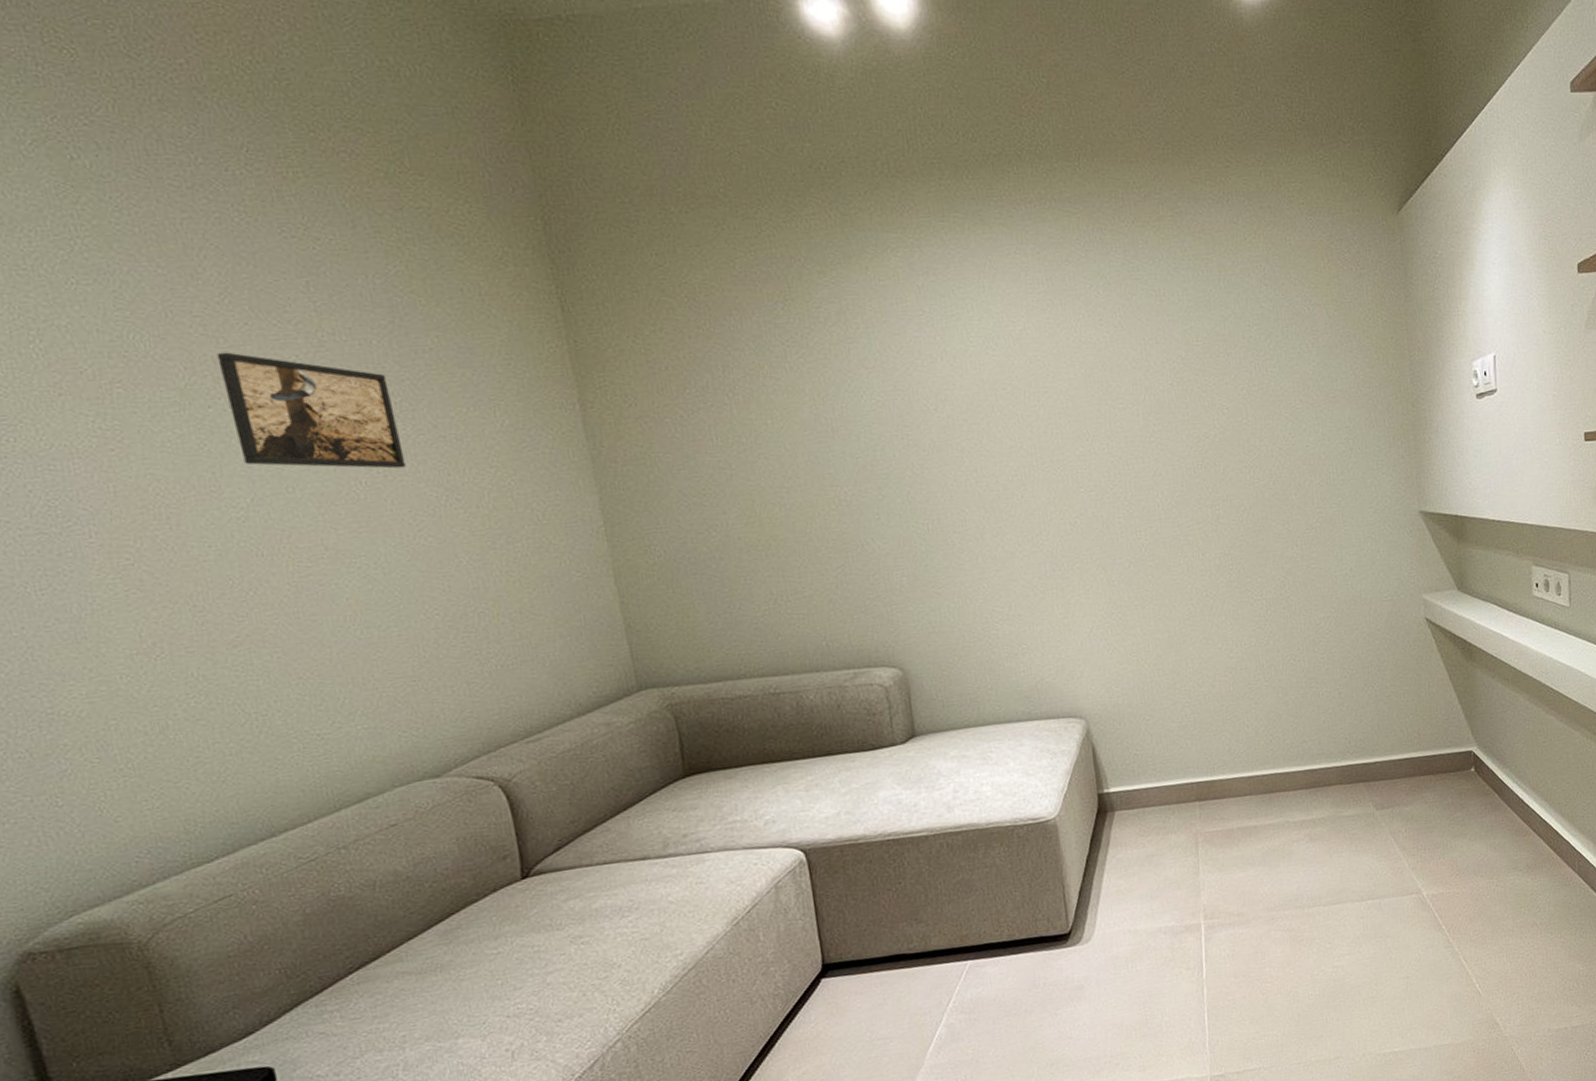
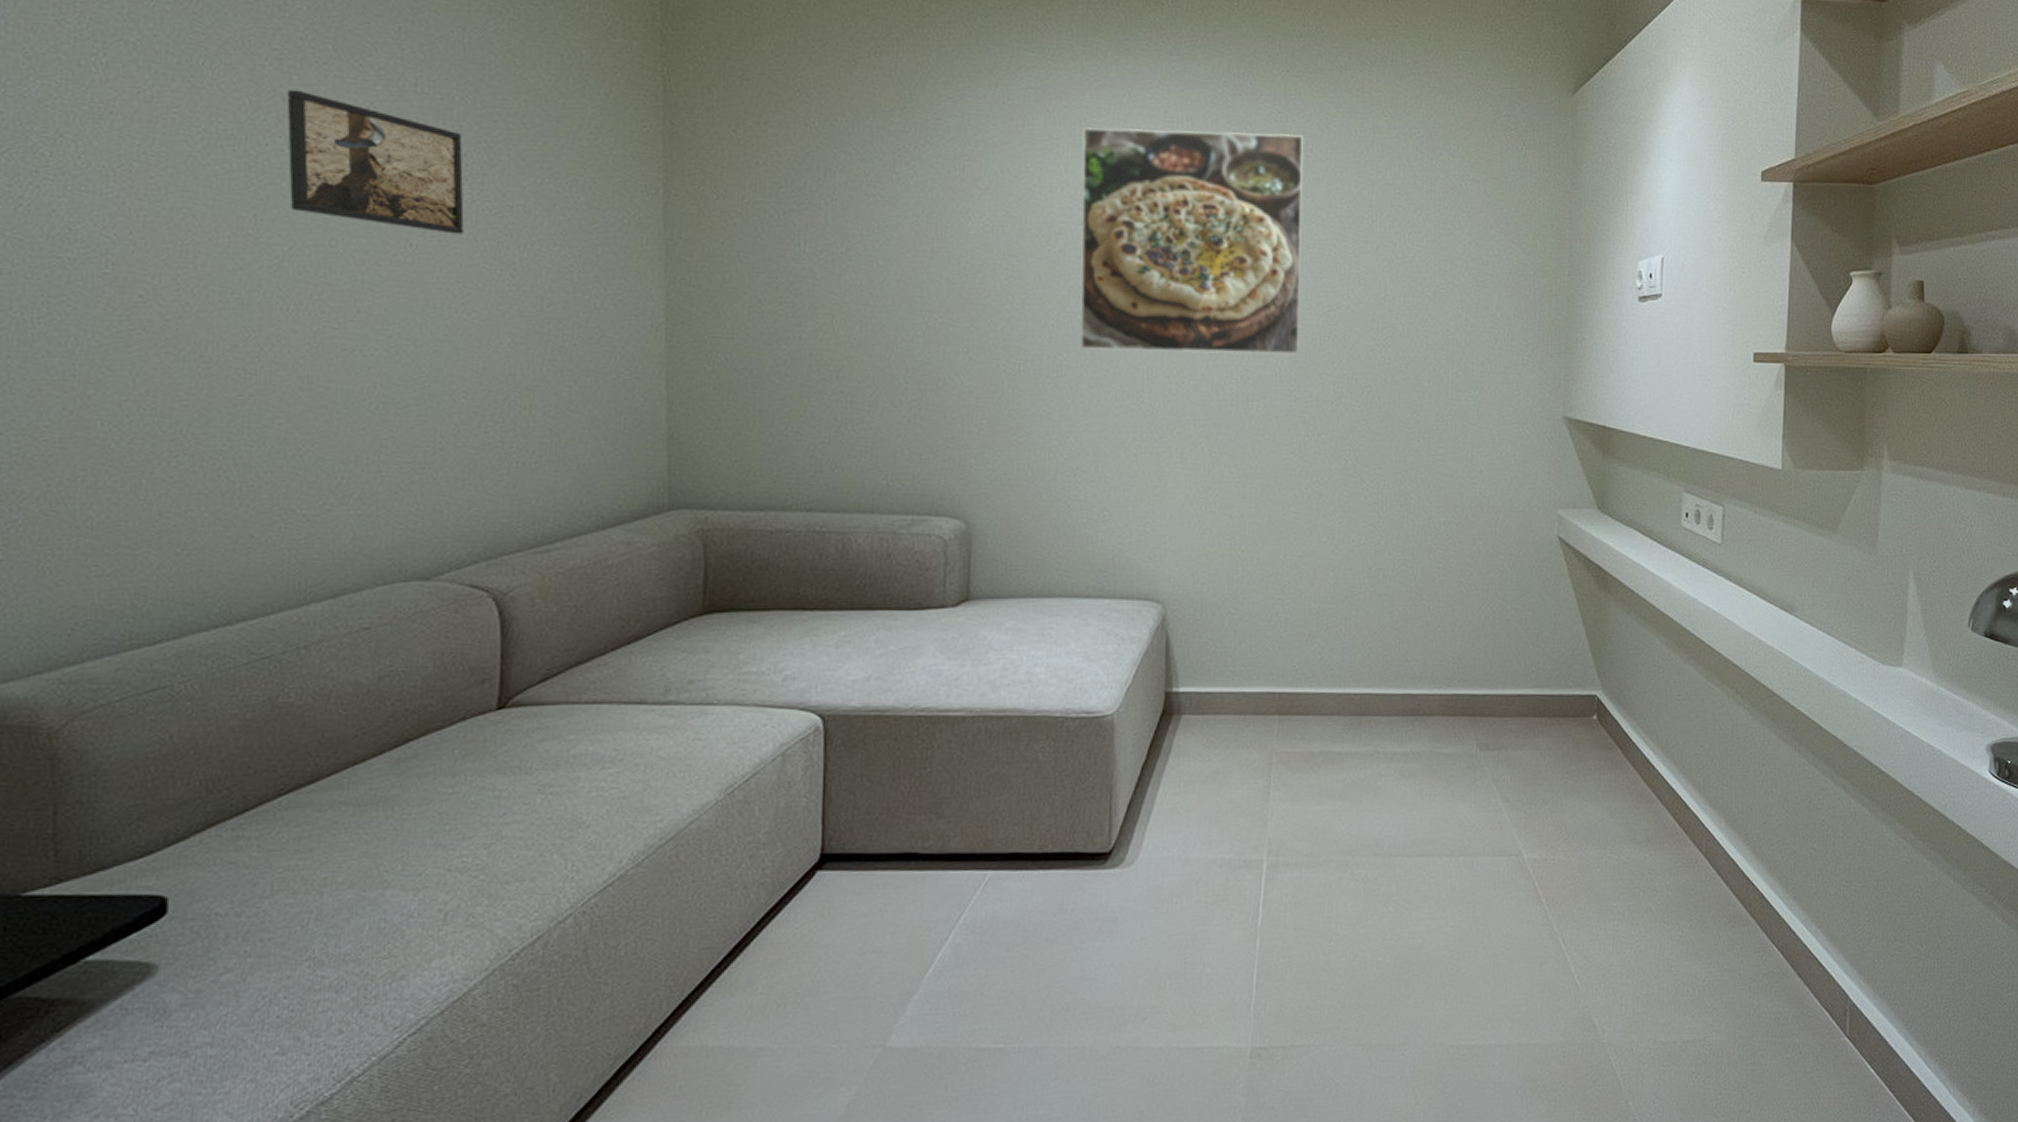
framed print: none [952,281,1176,503] -> present [1079,127,1304,354]

